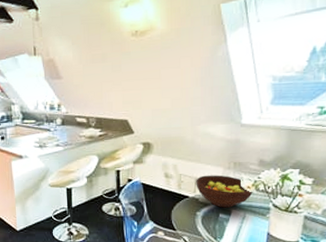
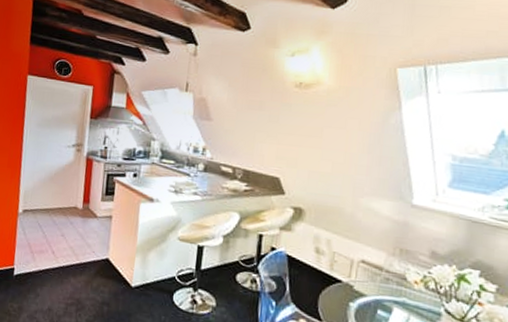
fruit bowl: present [196,175,254,208] -> none [351,258,423,304]

